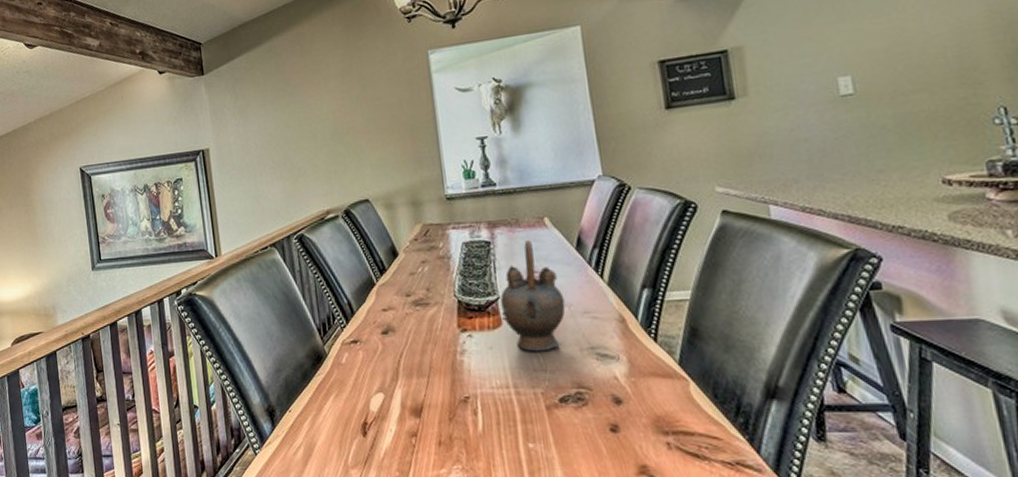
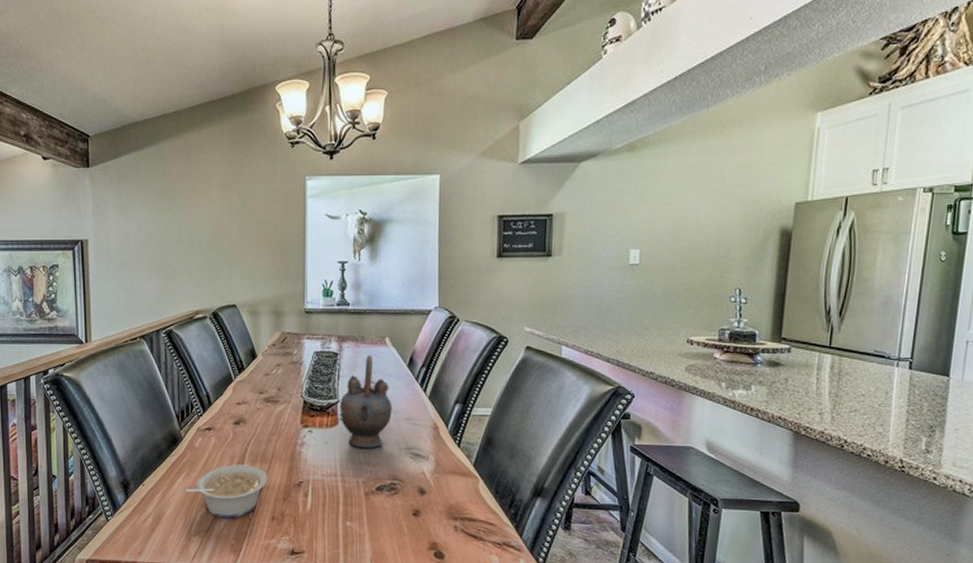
legume: none [335,380,428,446] -> present [184,464,267,519]

